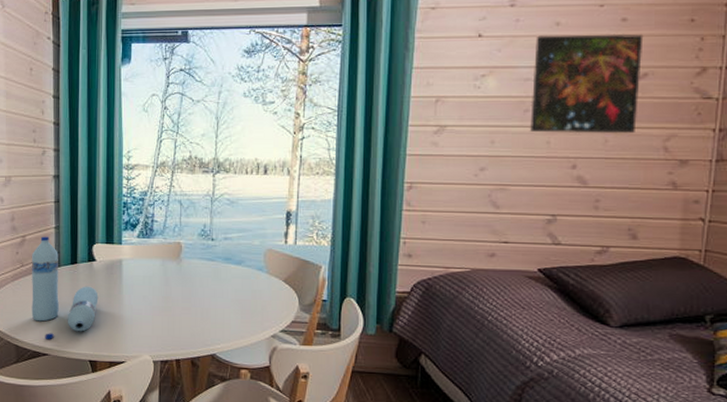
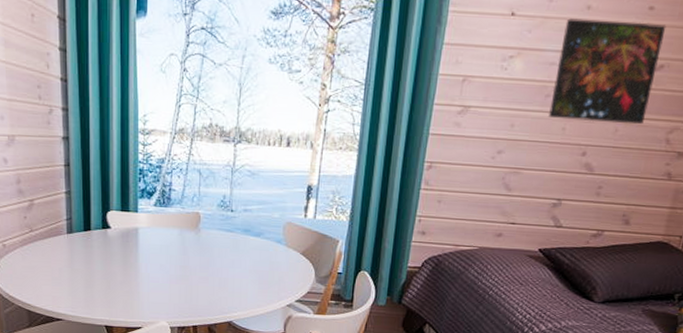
water bottle: present [31,236,99,340] -> none [41,201,114,306]

